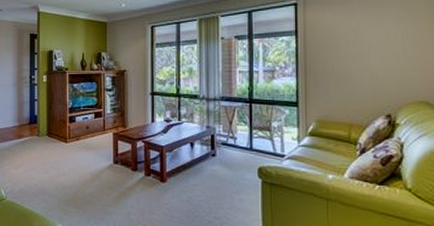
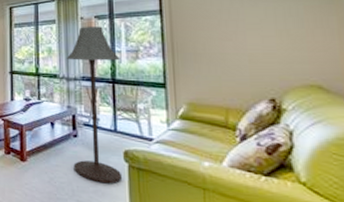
floor lamp: none [206,47,258,200] -> present [66,26,123,184]

